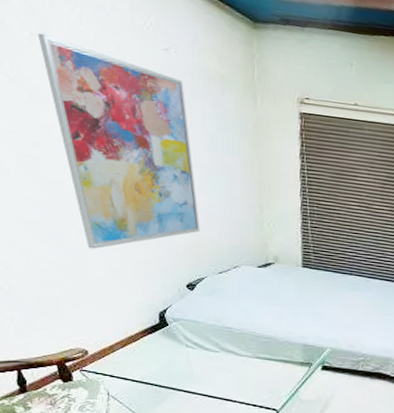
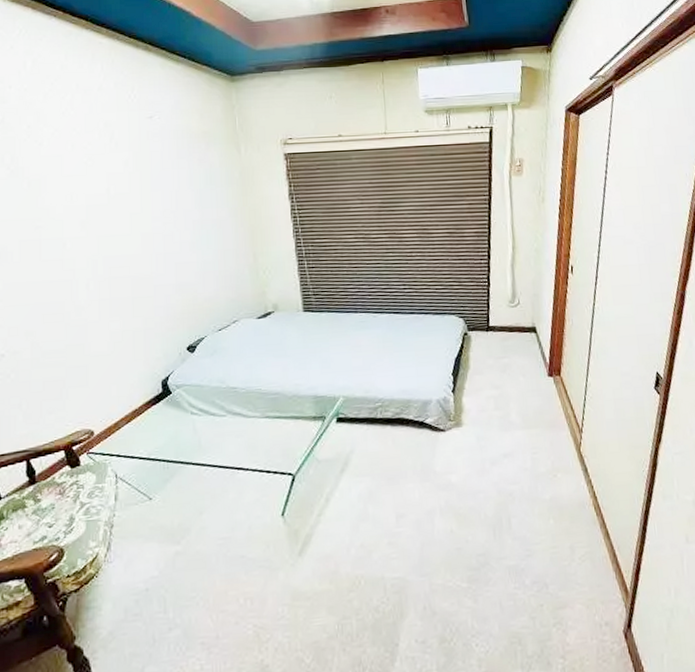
wall art: present [37,33,200,249] -> none [34,124,196,324]

